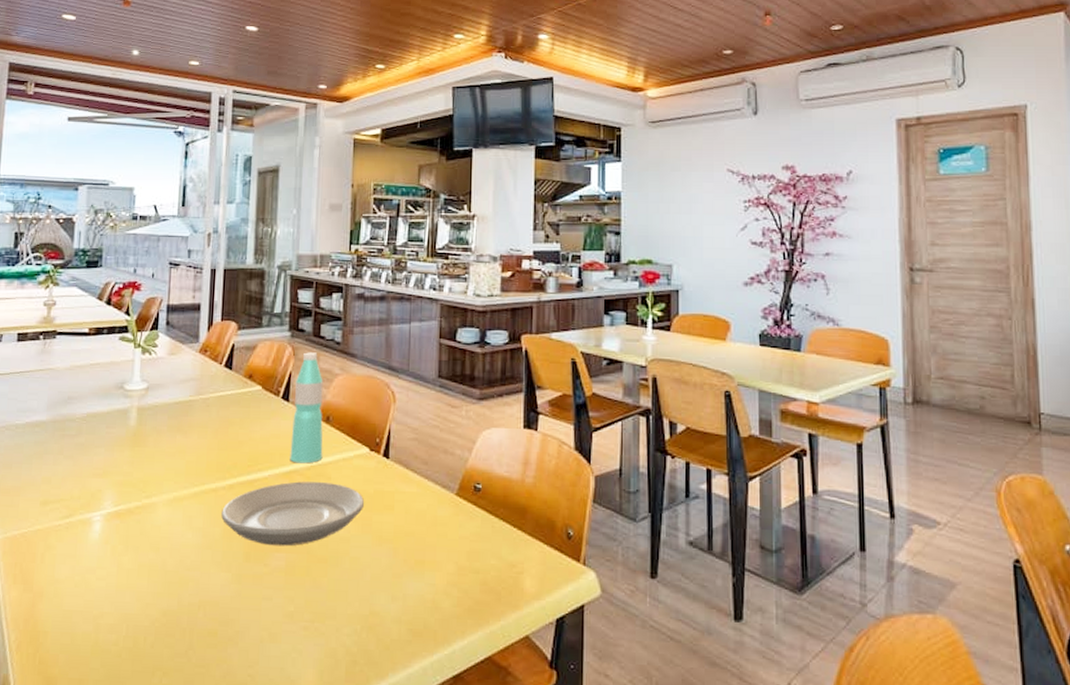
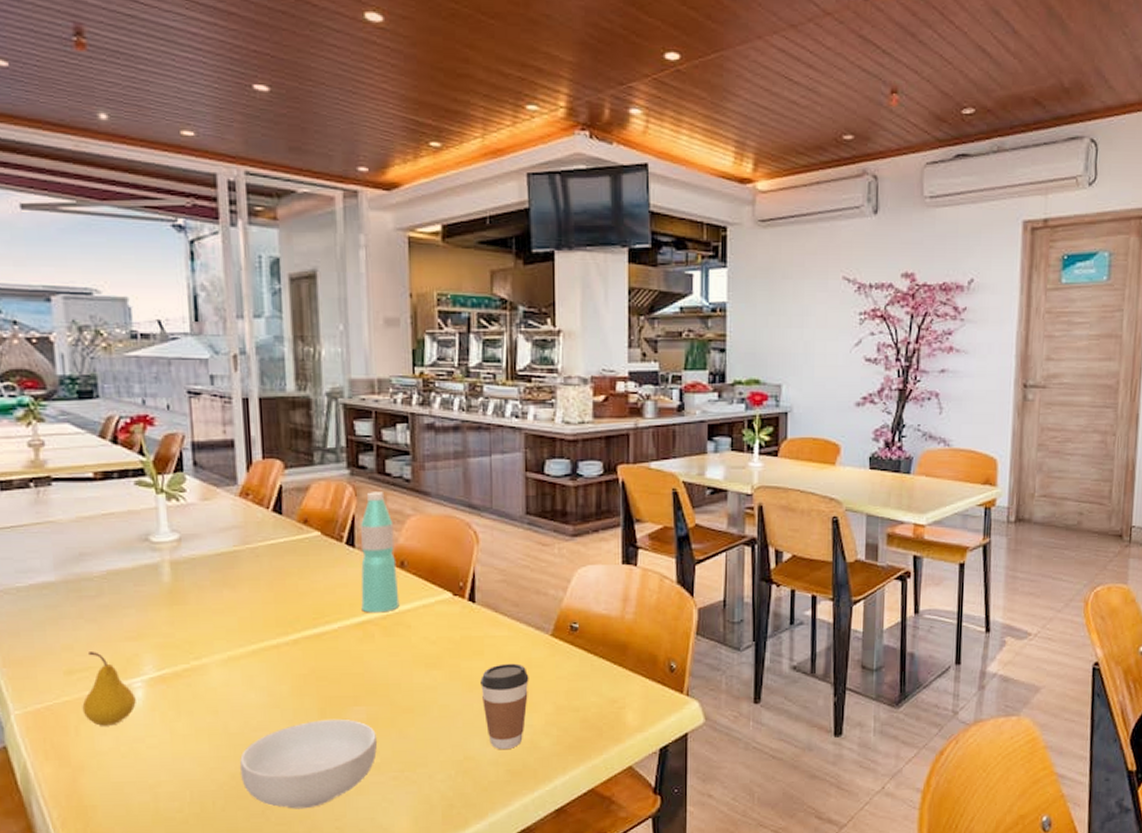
fruit: none [49,485,94,556] -> present [82,652,136,726]
cereal bowl: none [171,564,292,653] -> present [240,719,377,809]
plate: present [221,481,365,546] -> none [287,631,451,700]
coffee cup: none [389,520,434,608] -> present [480,663,529,750]

